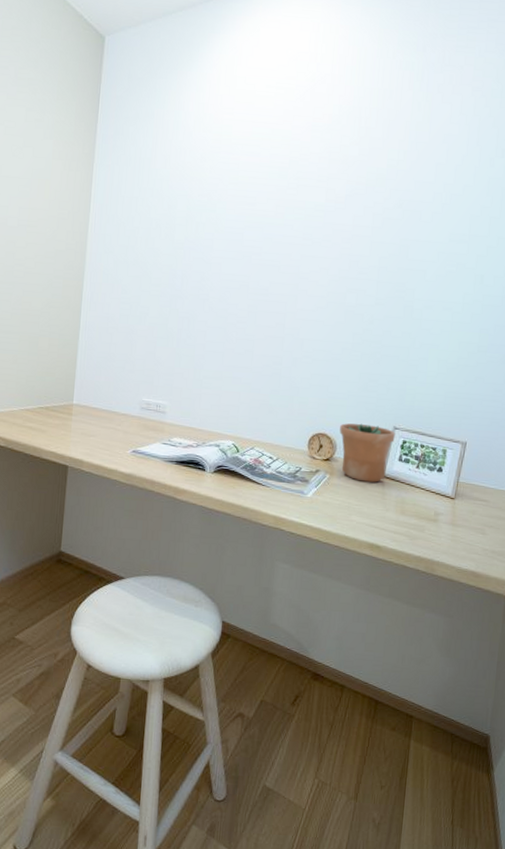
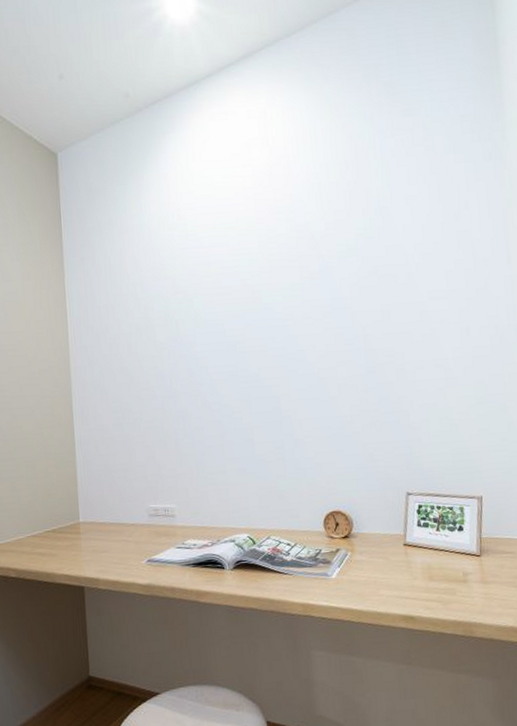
planter: present [339,423,395,483] -> none [353,494,410,554]

